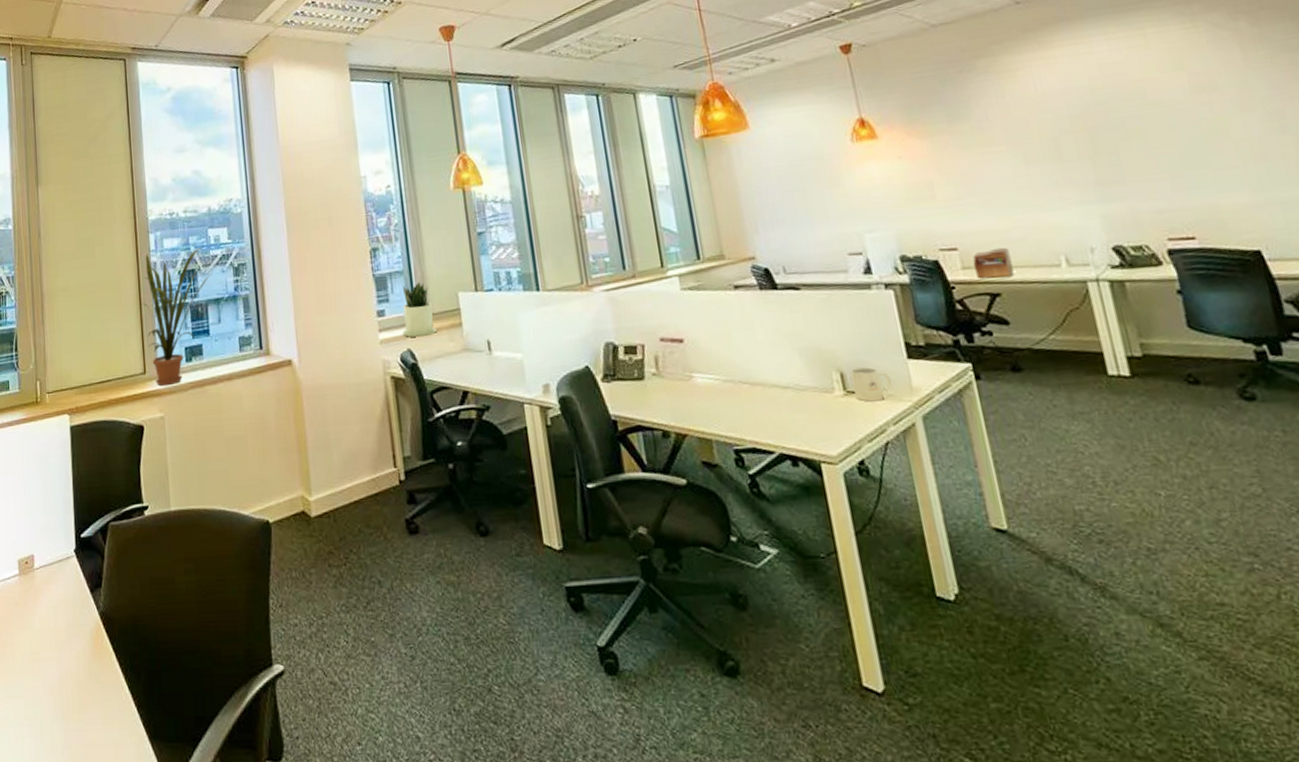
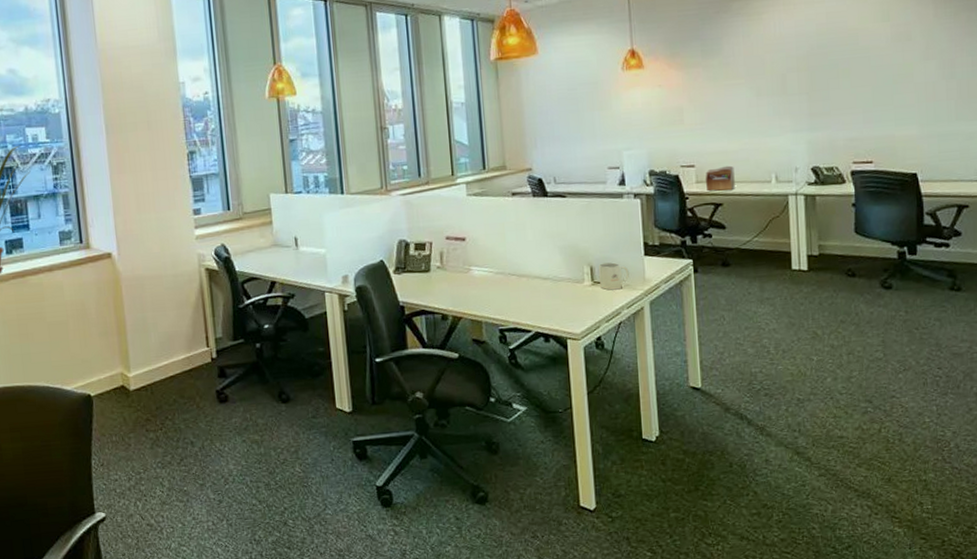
planter: present [402,281,437,338] -> none [216,183,249,235]

